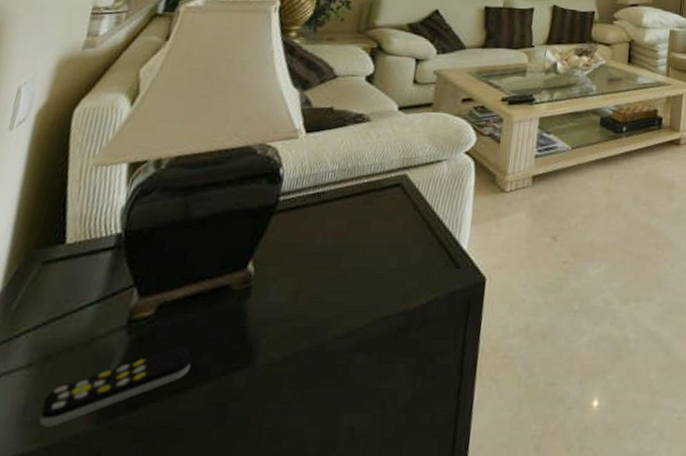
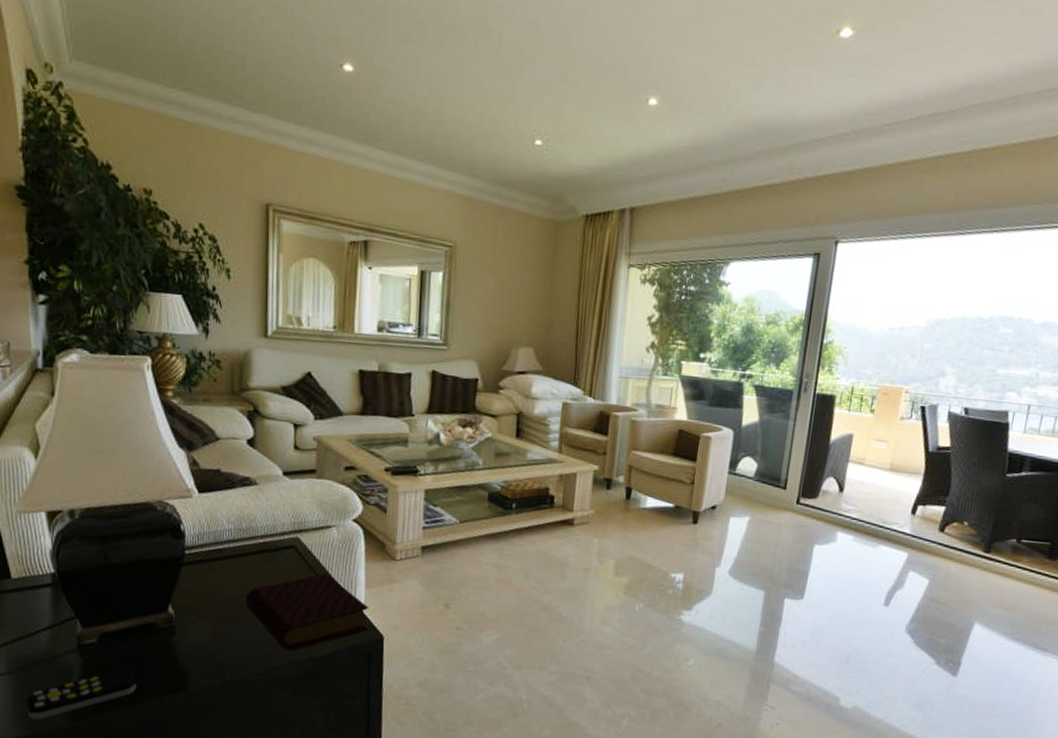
book: none [338,211,473,306] -> present [245,573,369,652]

